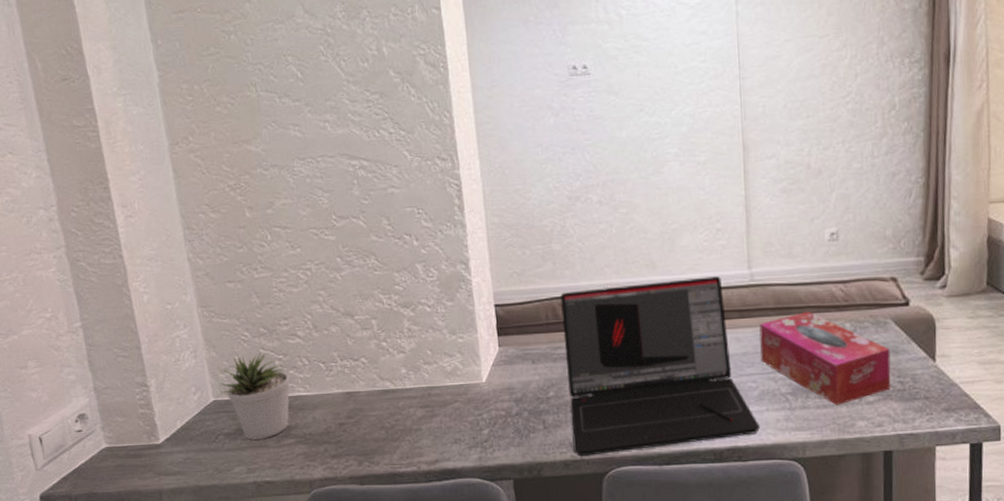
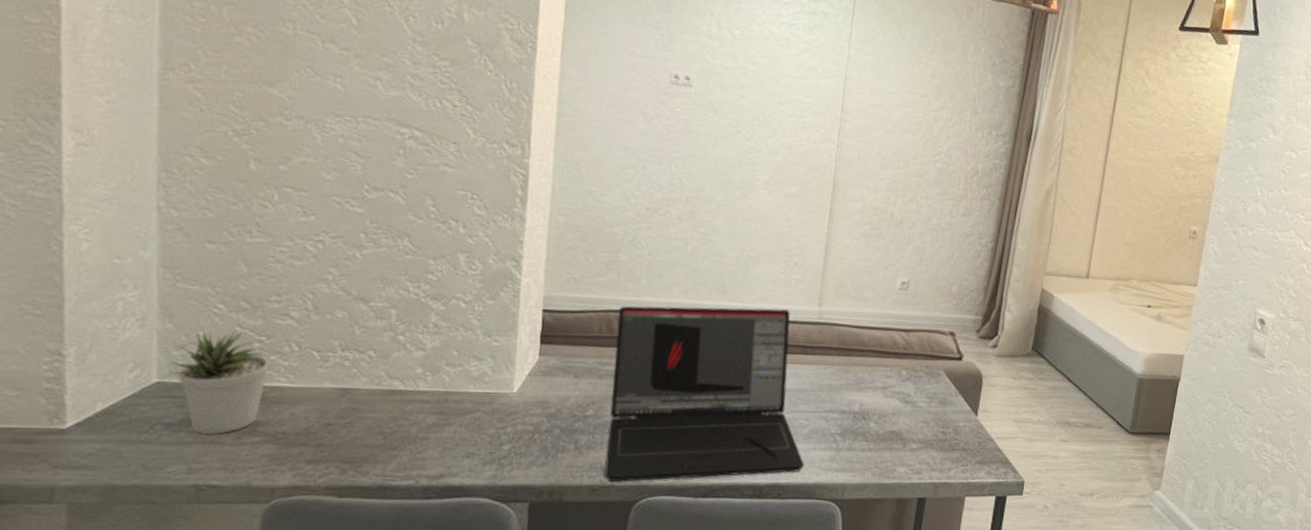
tissue box: present [759,311,891,405] -> none [816,354,939,450]

